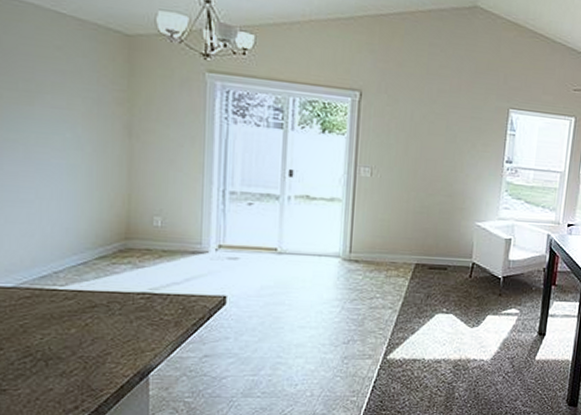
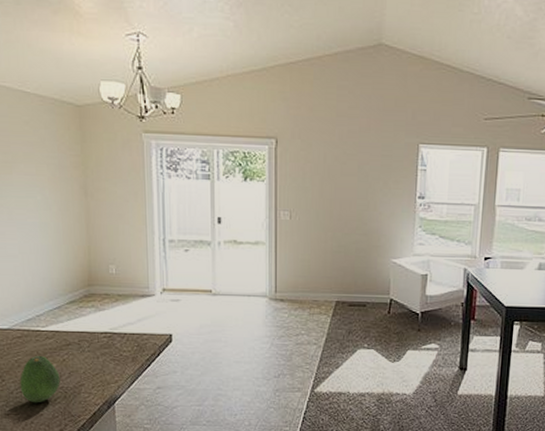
fruit: none [24,319,80,376] -> present [20,355,60,403]

